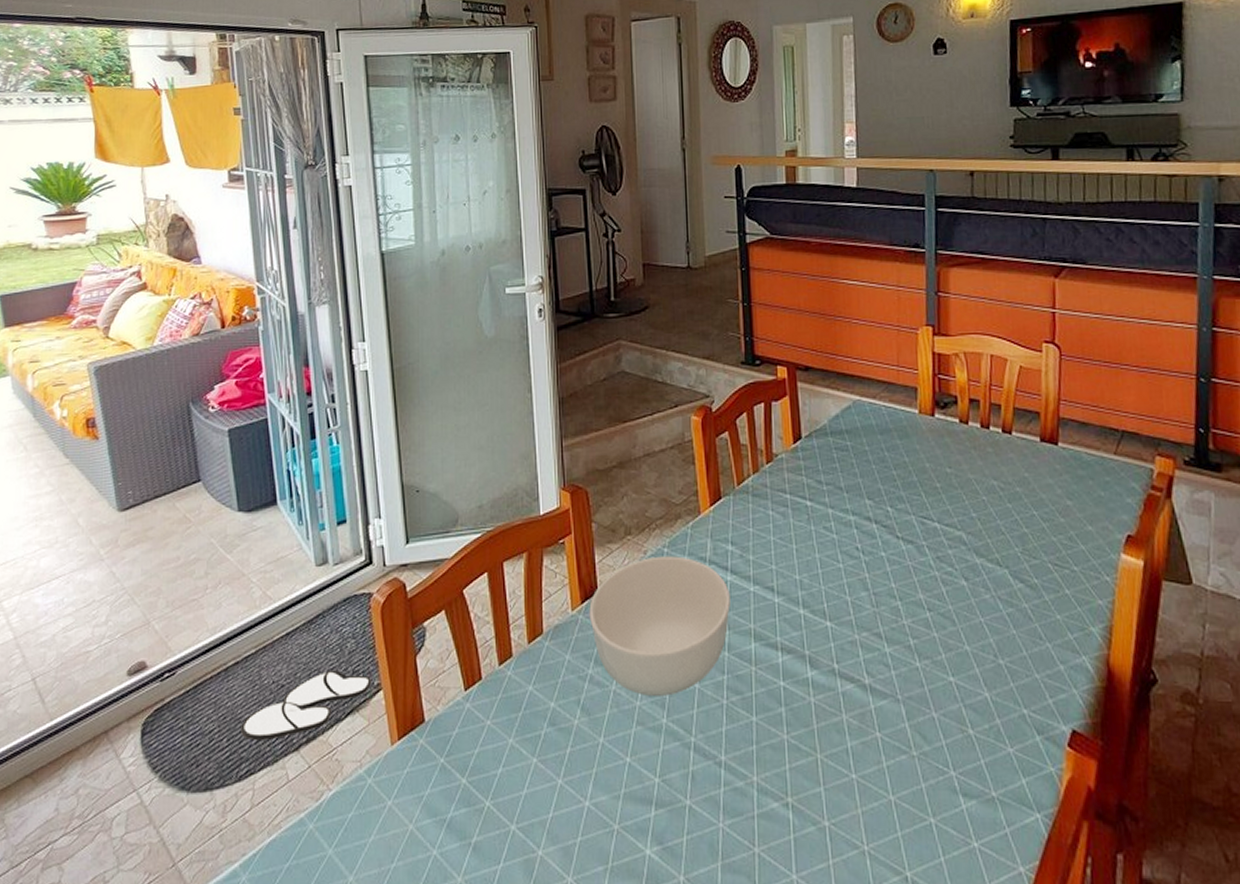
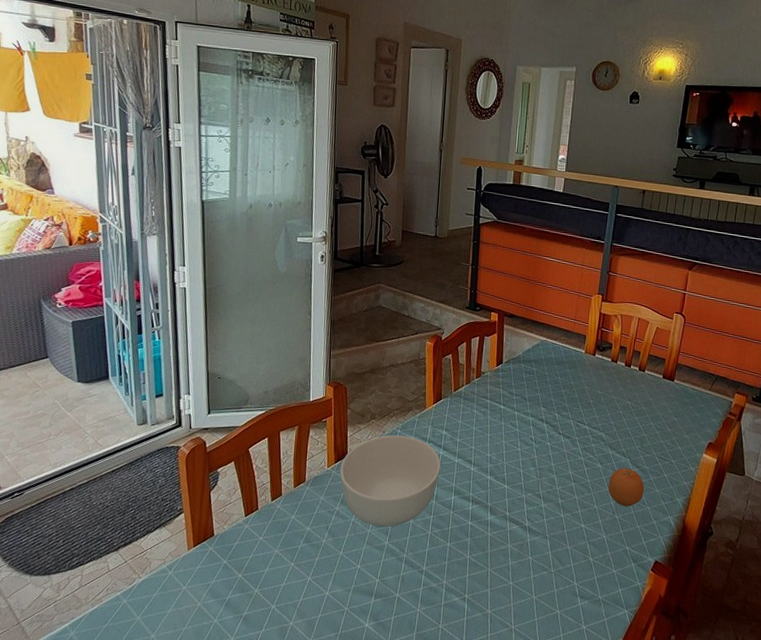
slippers: present [241,669,371,741] -> none [74,497,176,543]
fruit: none [981,584,1039,644] -> present [608,468,645,507]

